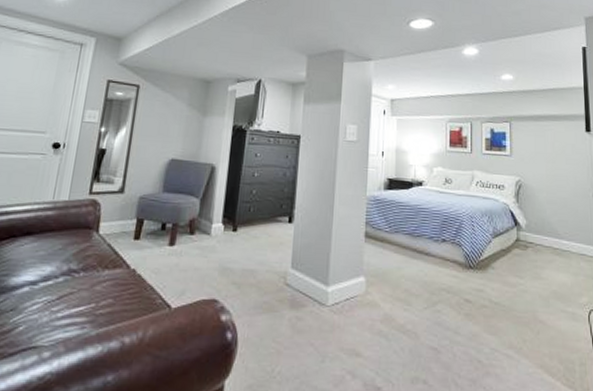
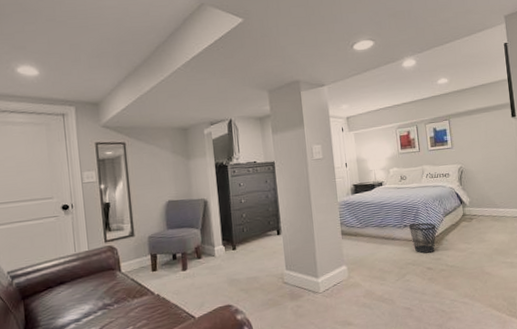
wastebasket: none [449,239,482,281] -> present [409,222,436,254]

